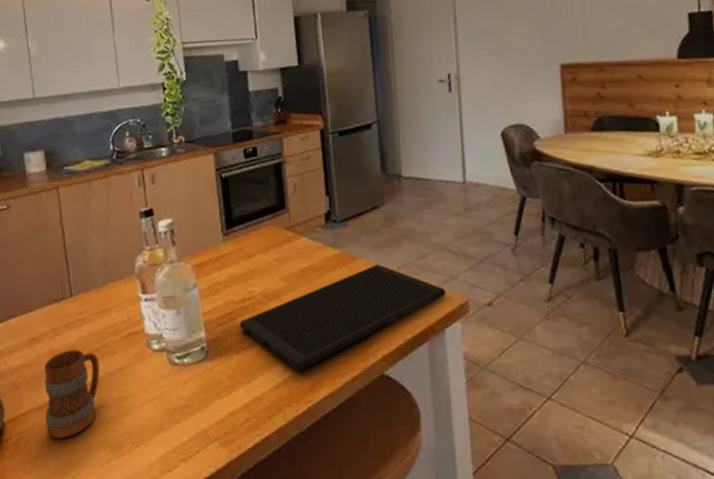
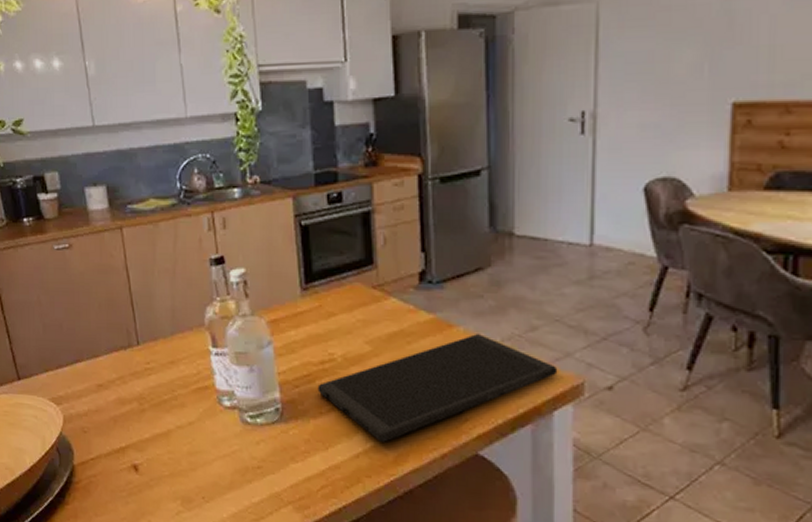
mug: present [44,350,100,438] -> none [112,399,169,487]

